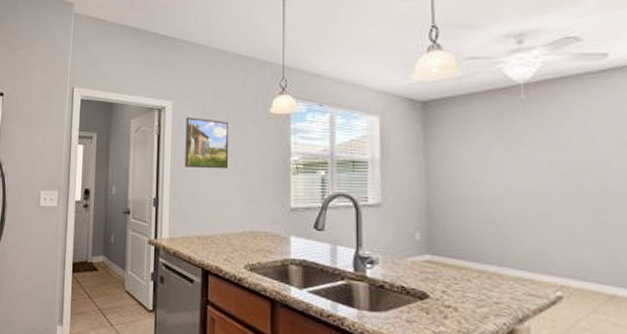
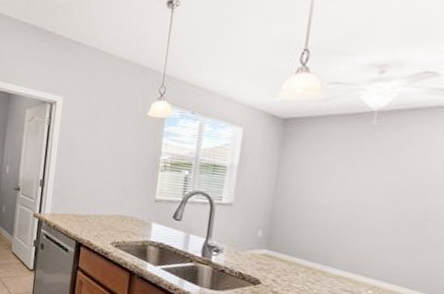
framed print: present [185,117,229,169] -> none [69,112,111,161]

